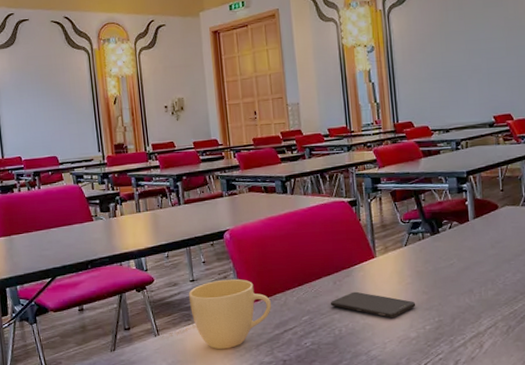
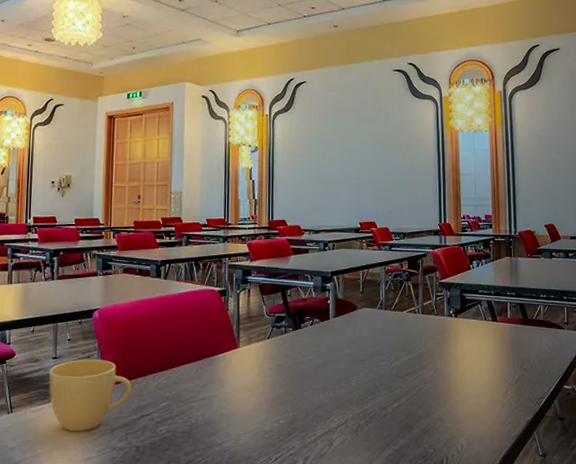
smartphone: present [330,291,416,319] -> none [190,380,273,410]

